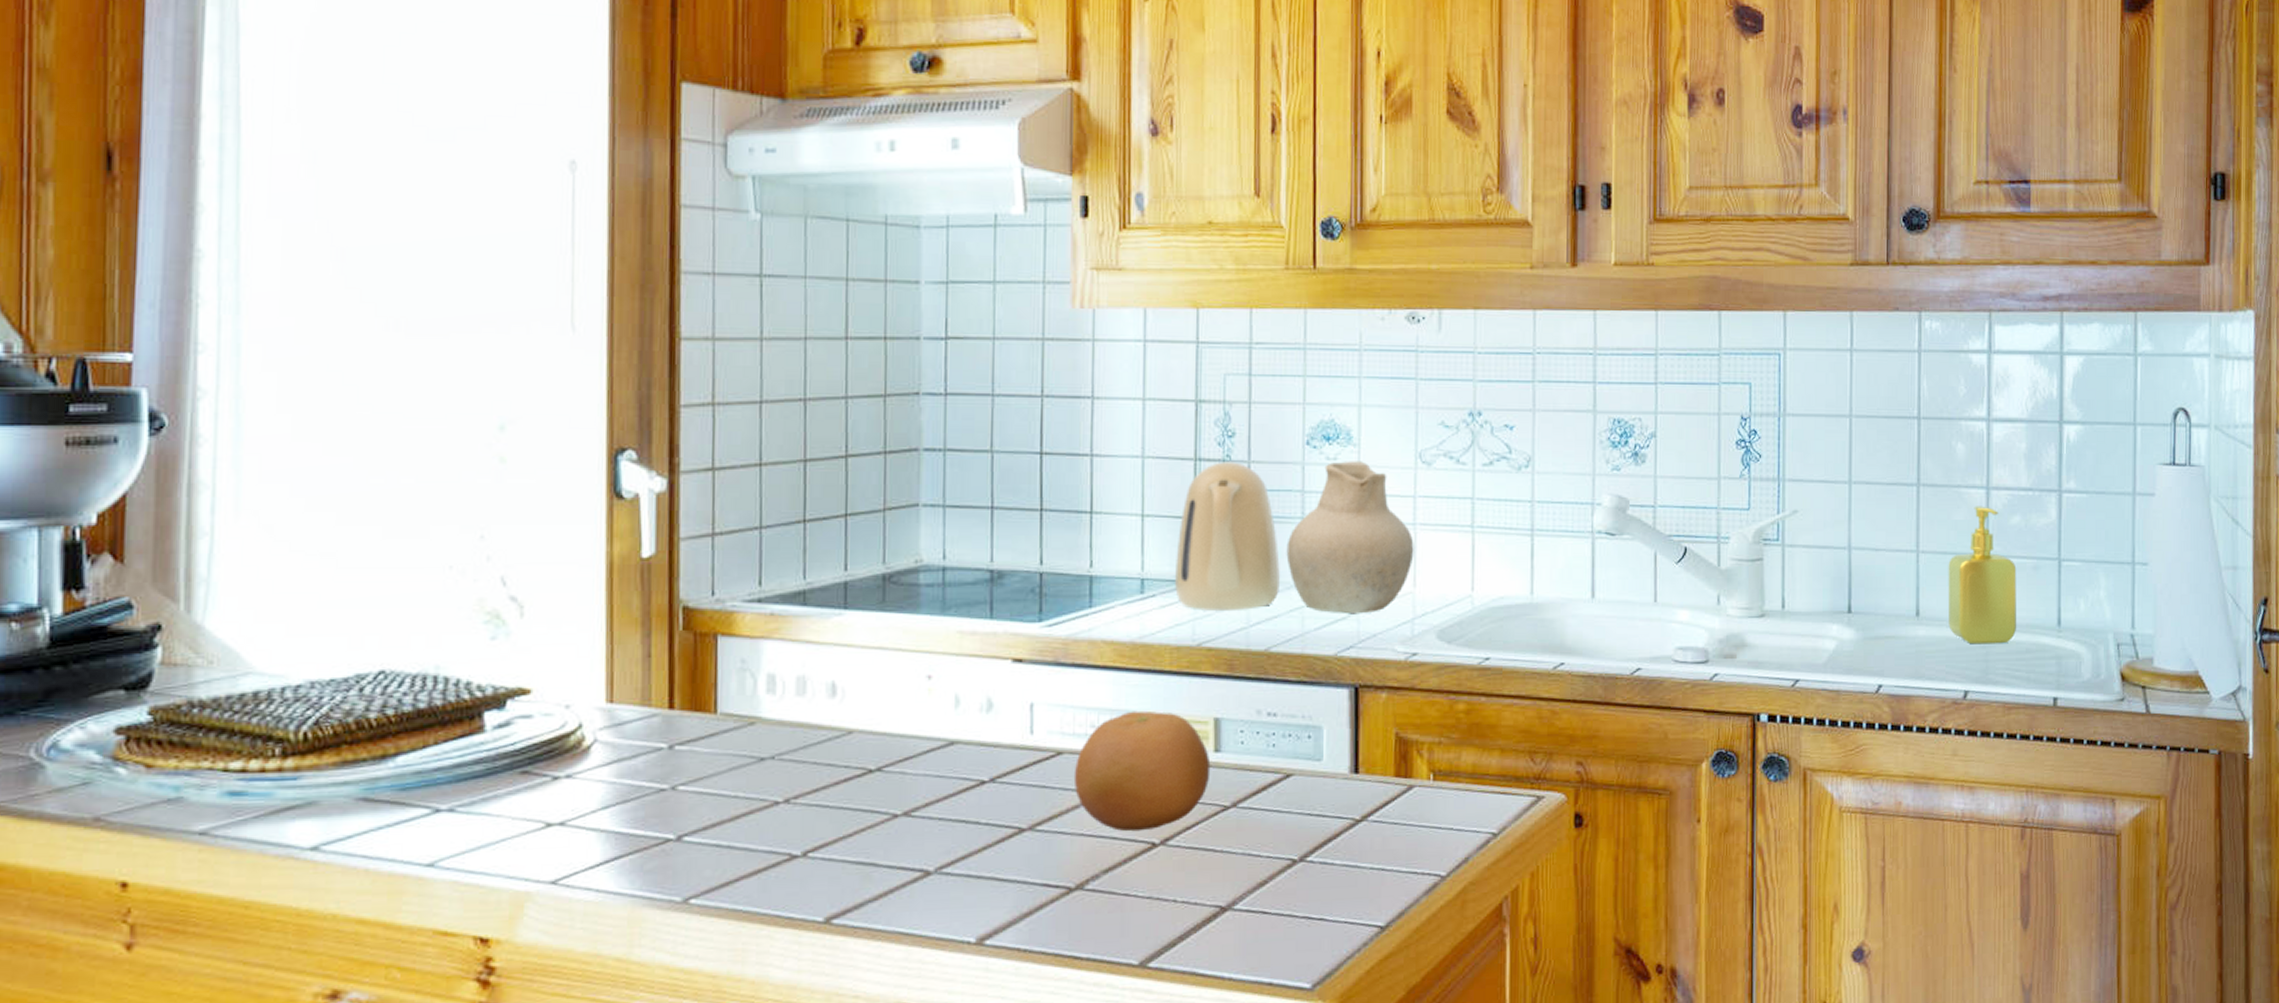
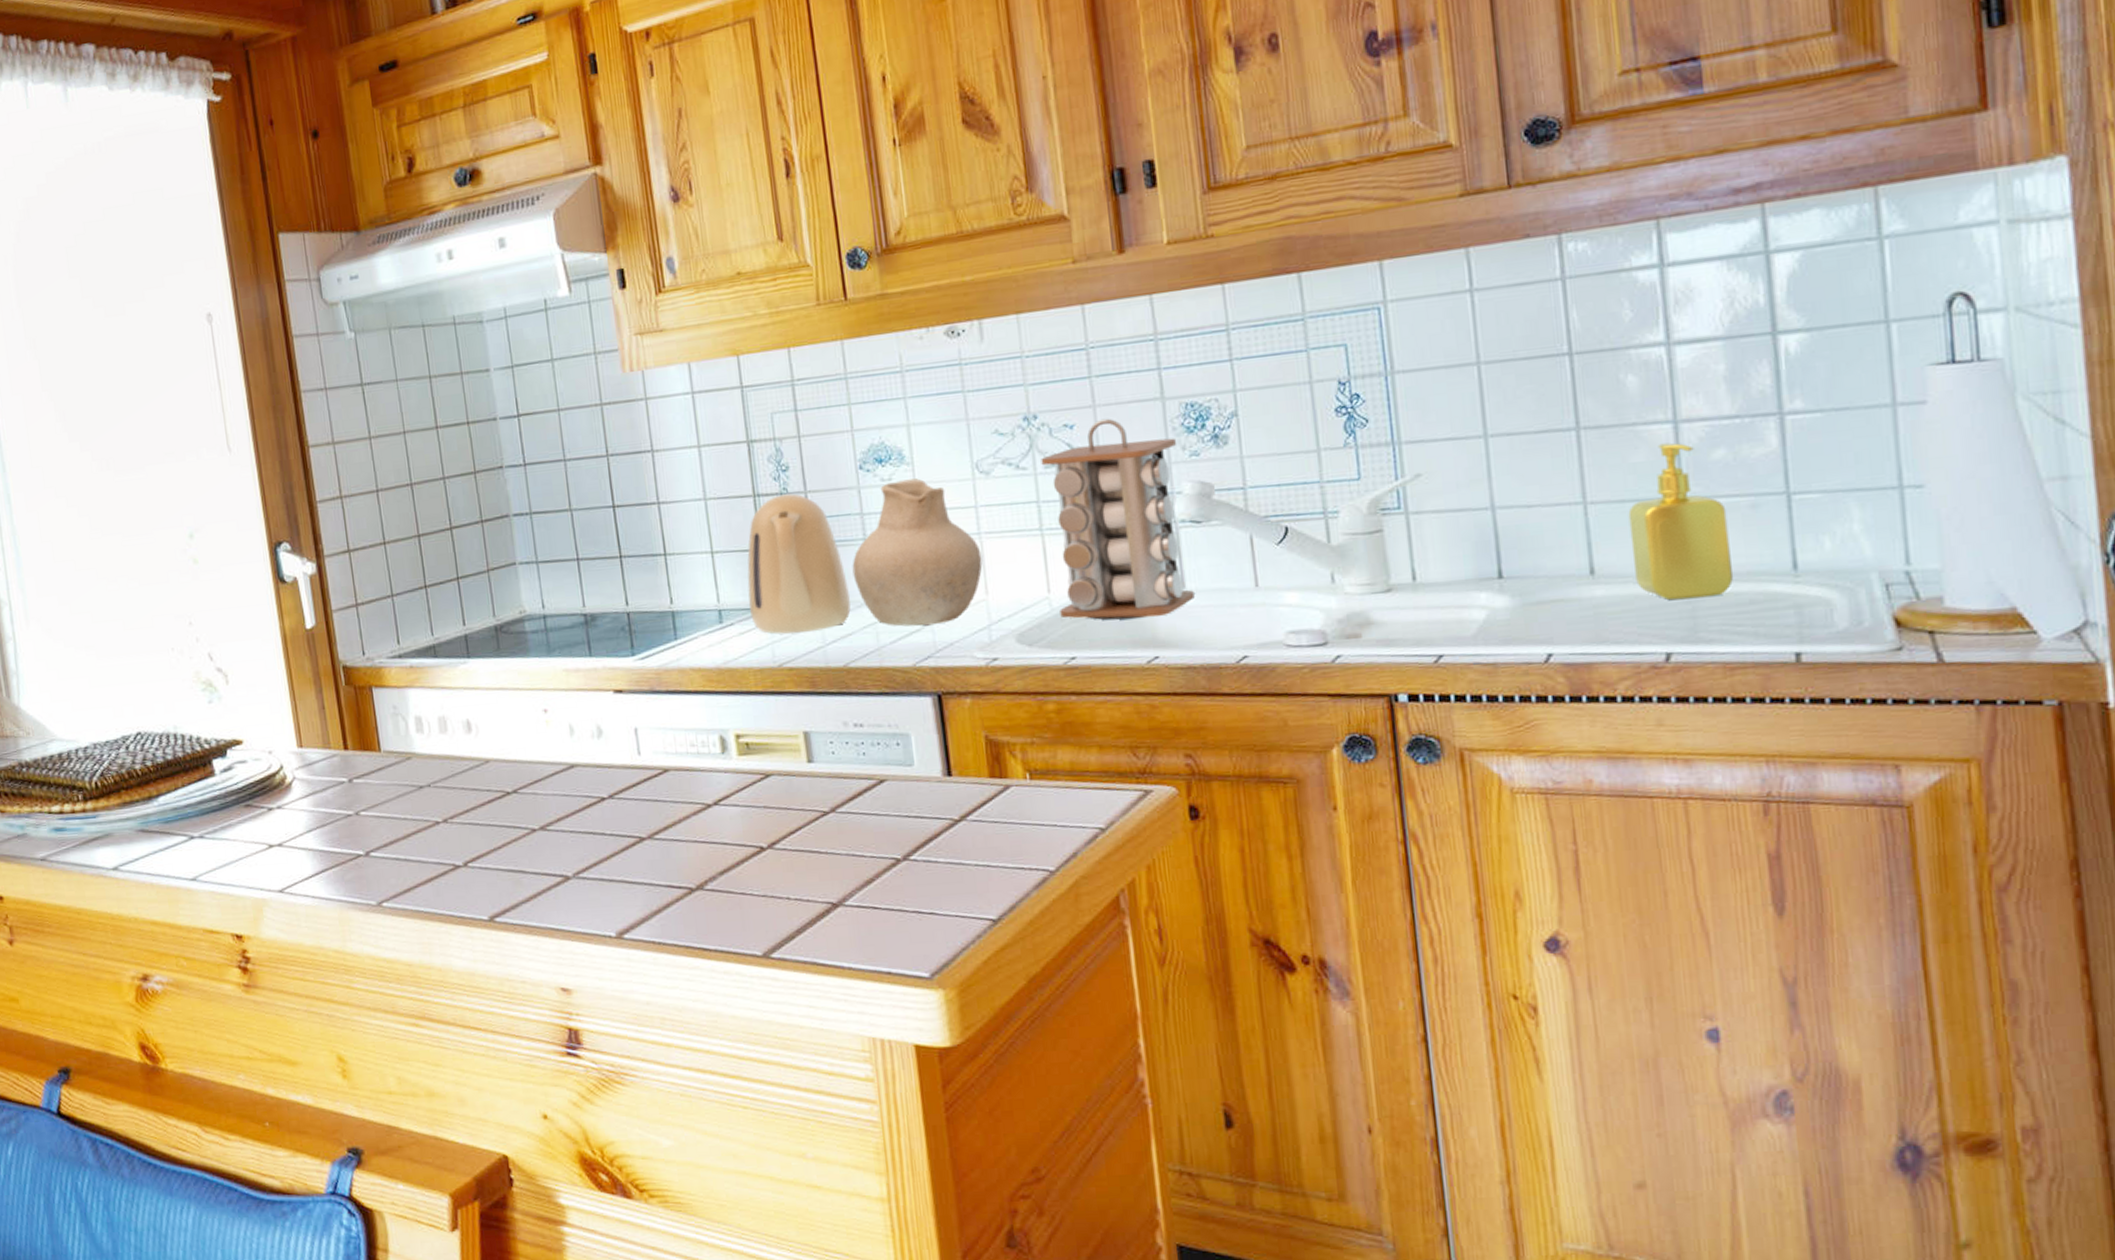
fruit: present [1073,710,1211,832] -> none [681,729,807,838]
spice rack: none [1480,423,1603,623] -> present [1041,418,1195,621]

